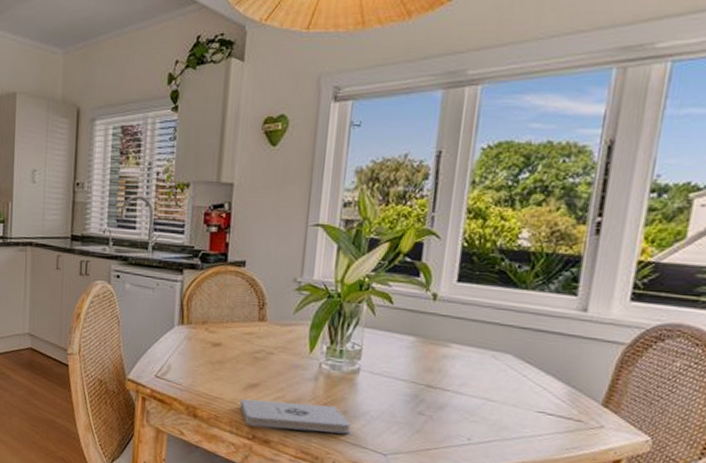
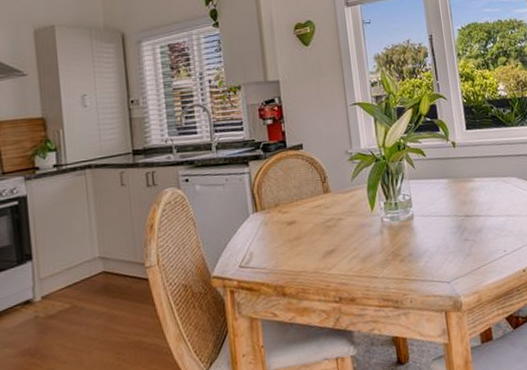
notepad: present [240,398,351,434] -> none [322,251,418,290]

